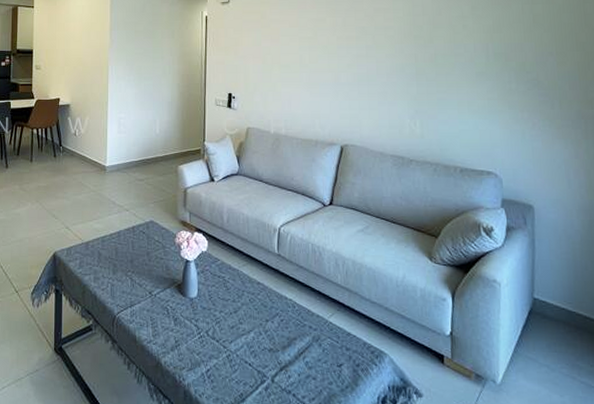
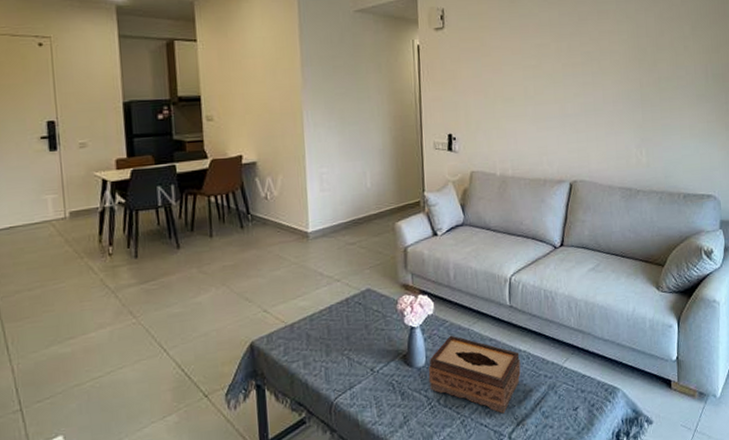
tissue box: none [199,273,286,356] -> present [428,335,521,414]

